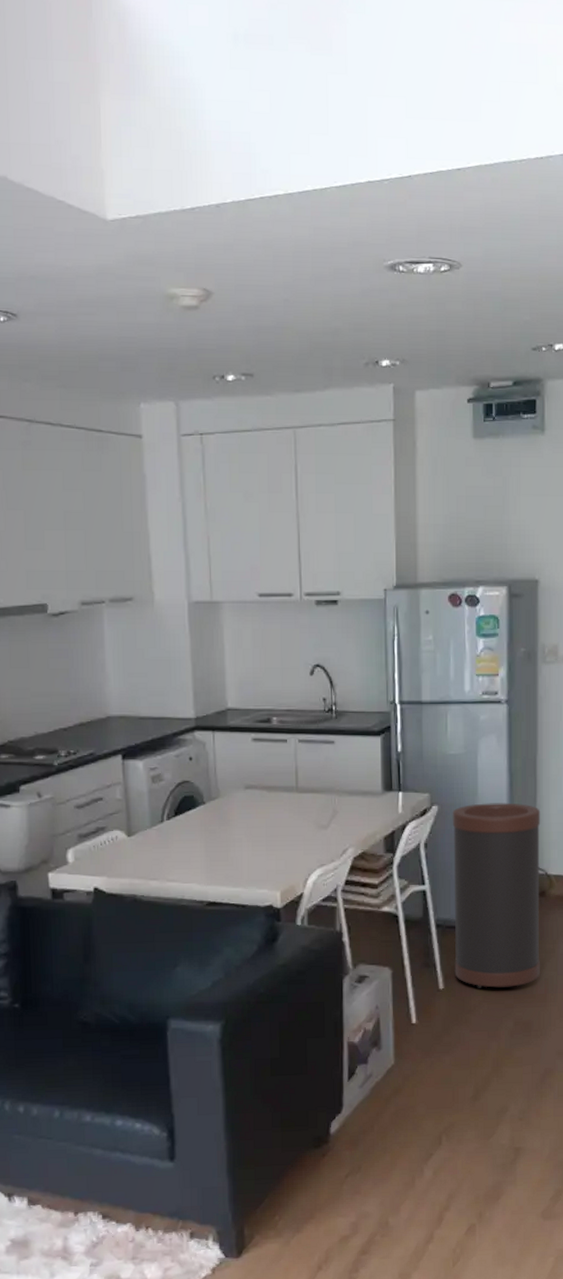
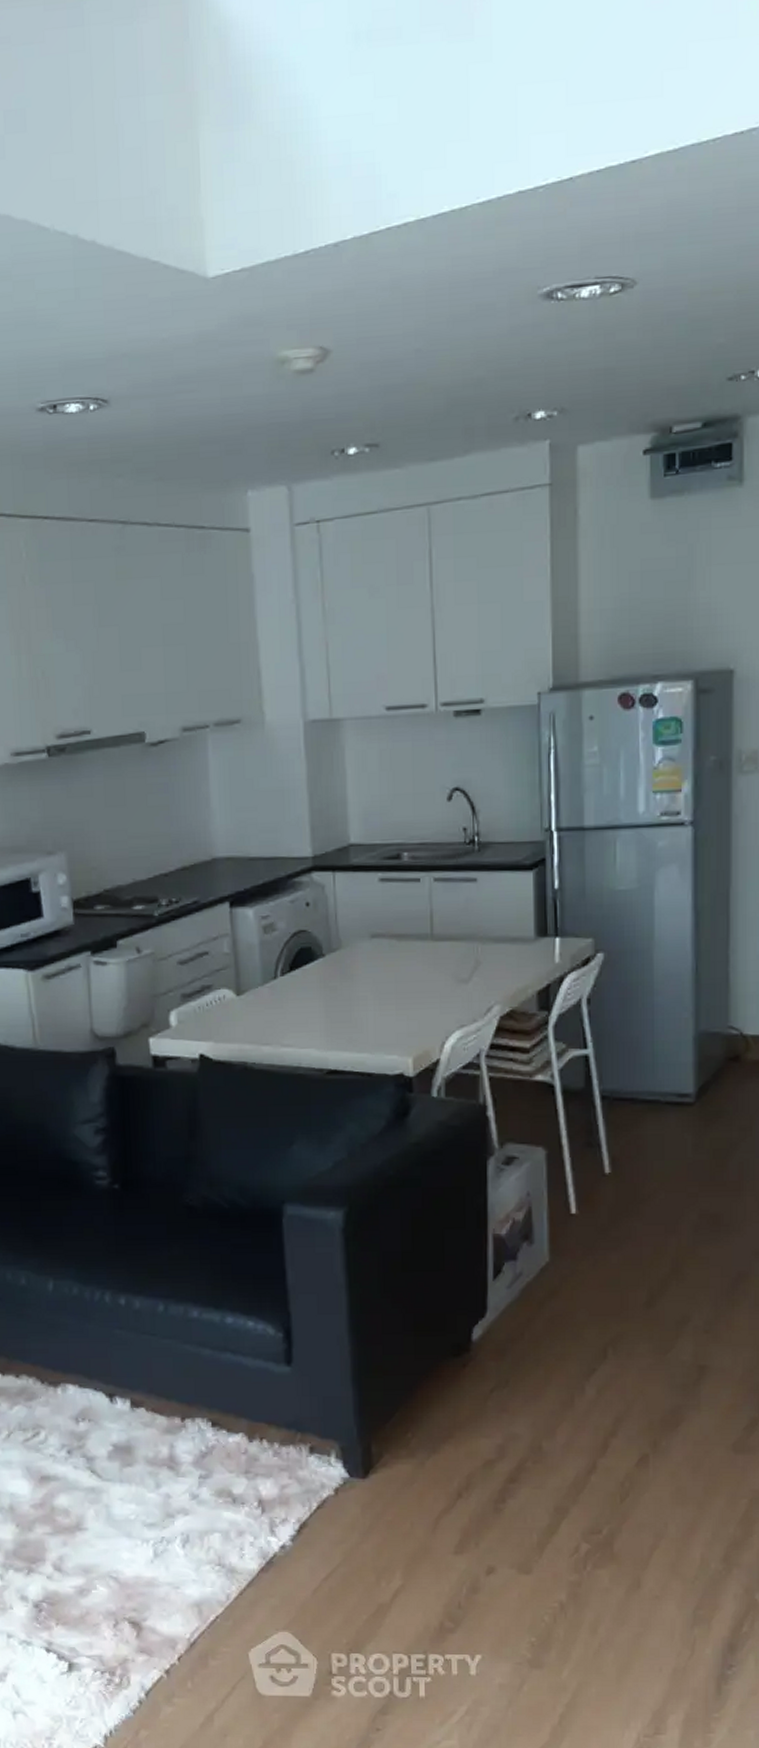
trash can: present [452,803,541,988] -> none [621,947,735,1173]

